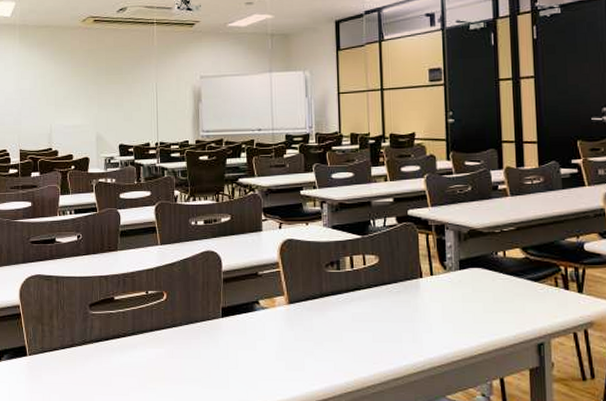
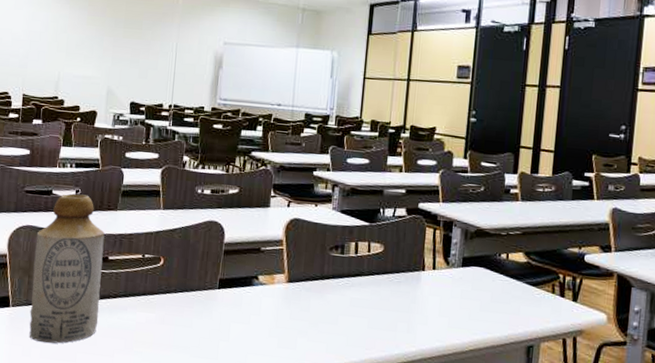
bottle: none [45,239,111,388] -> present [29,194,105,344]

